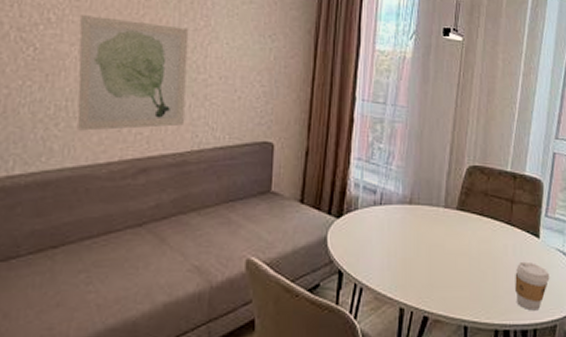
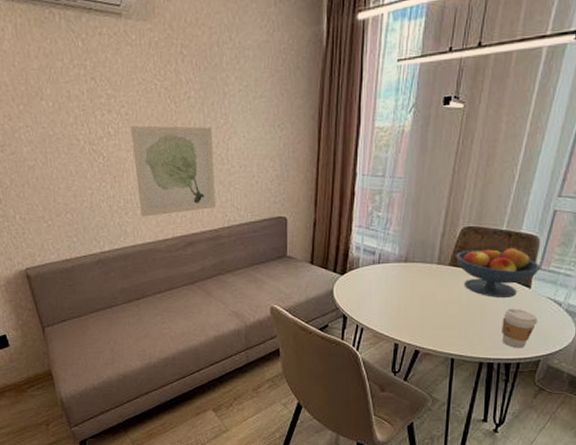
fruit bowl: none [463,191,547,249] -> present [456,247,541,297]

